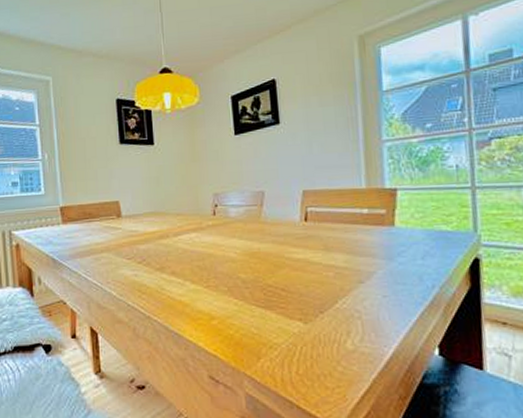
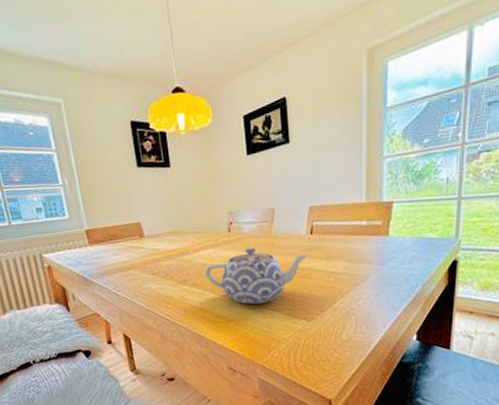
teapot: none [186,233,302,300] -> present [205,247,308,305]

